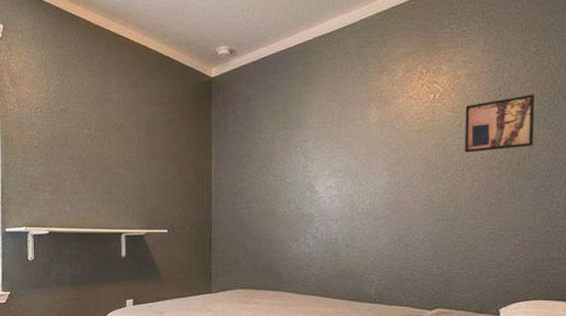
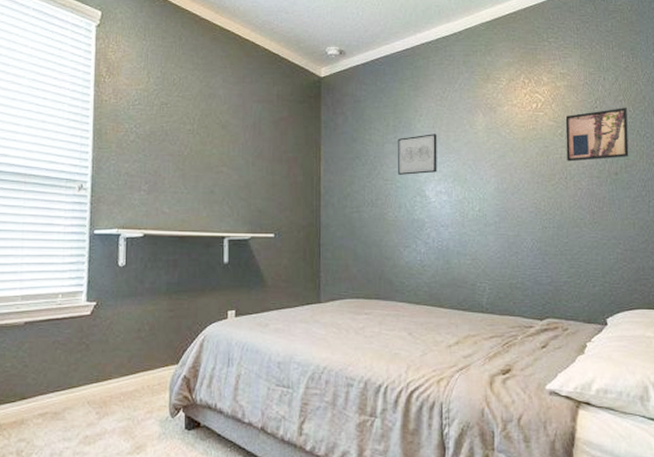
wall art: none [288,129,328,171] -> present [398,134,437,175]

